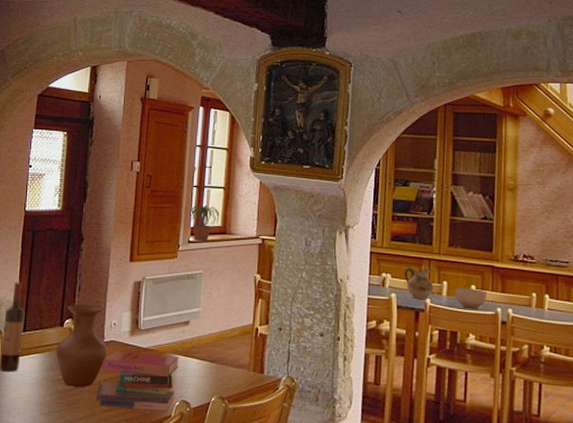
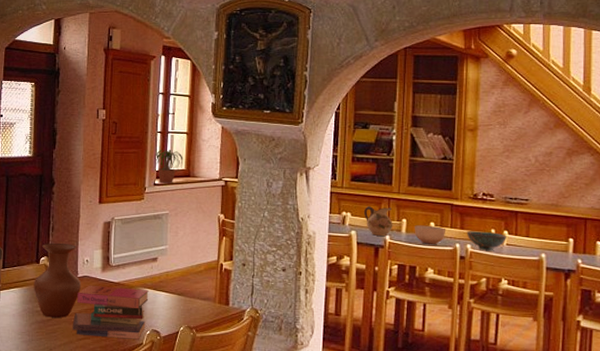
decorative bowl: none [507,295,549,315] -> present [466,231,508,250]

